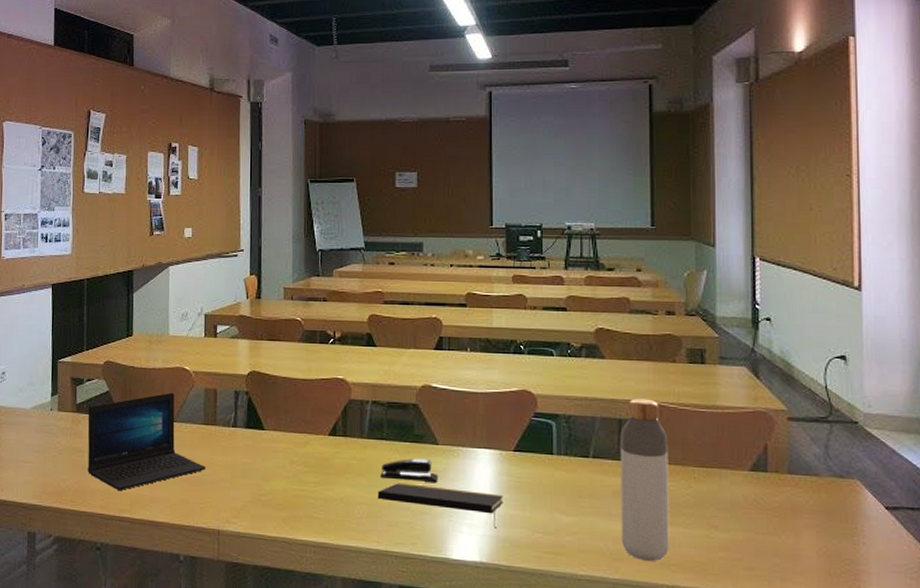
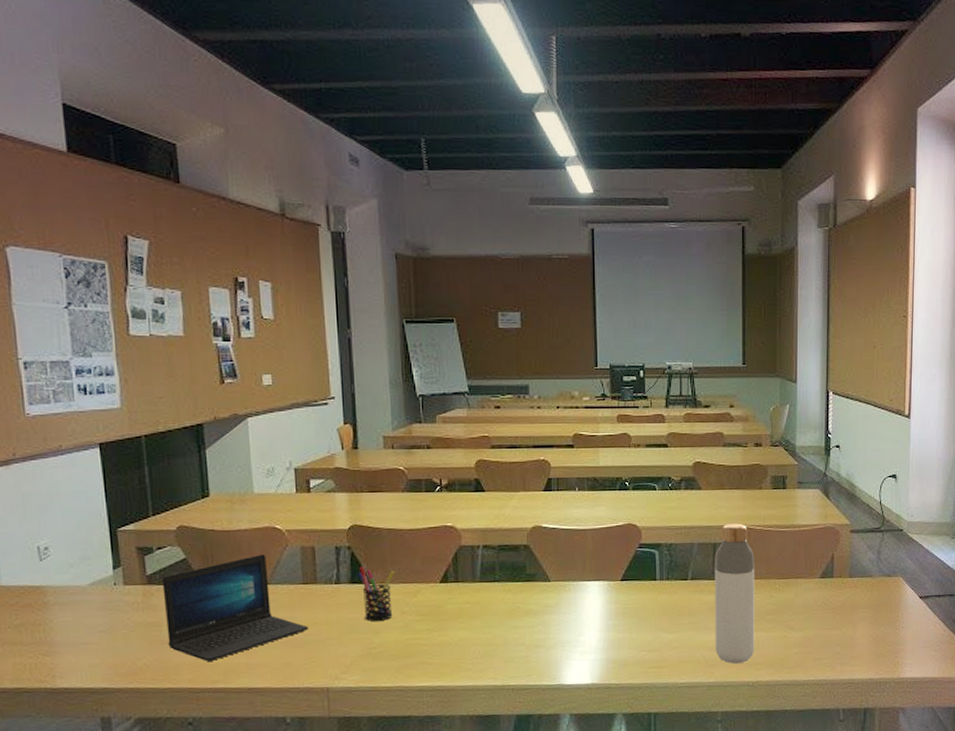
pen holder: none [252,412,287,468] -> present [357,566,395,621]
notepad: present [377,483,504,528] -> none [492,620,612,652]
stapler: present [380,458,439,482] -> none [494,595,551,618]

